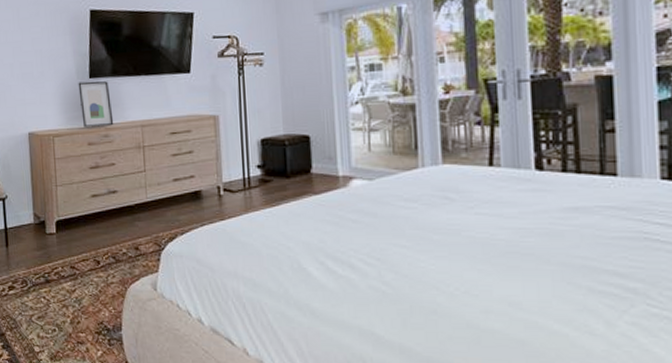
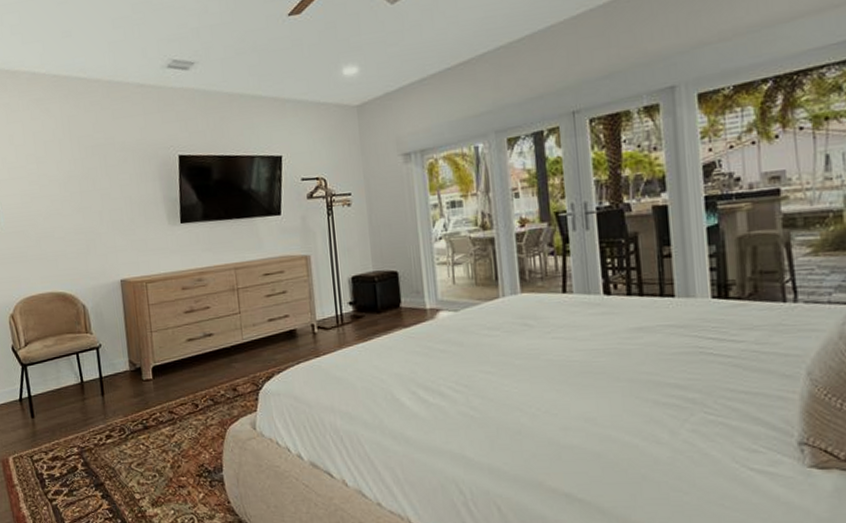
picture frame: present [78,81,114,128] -> none [169,226,207,273]

